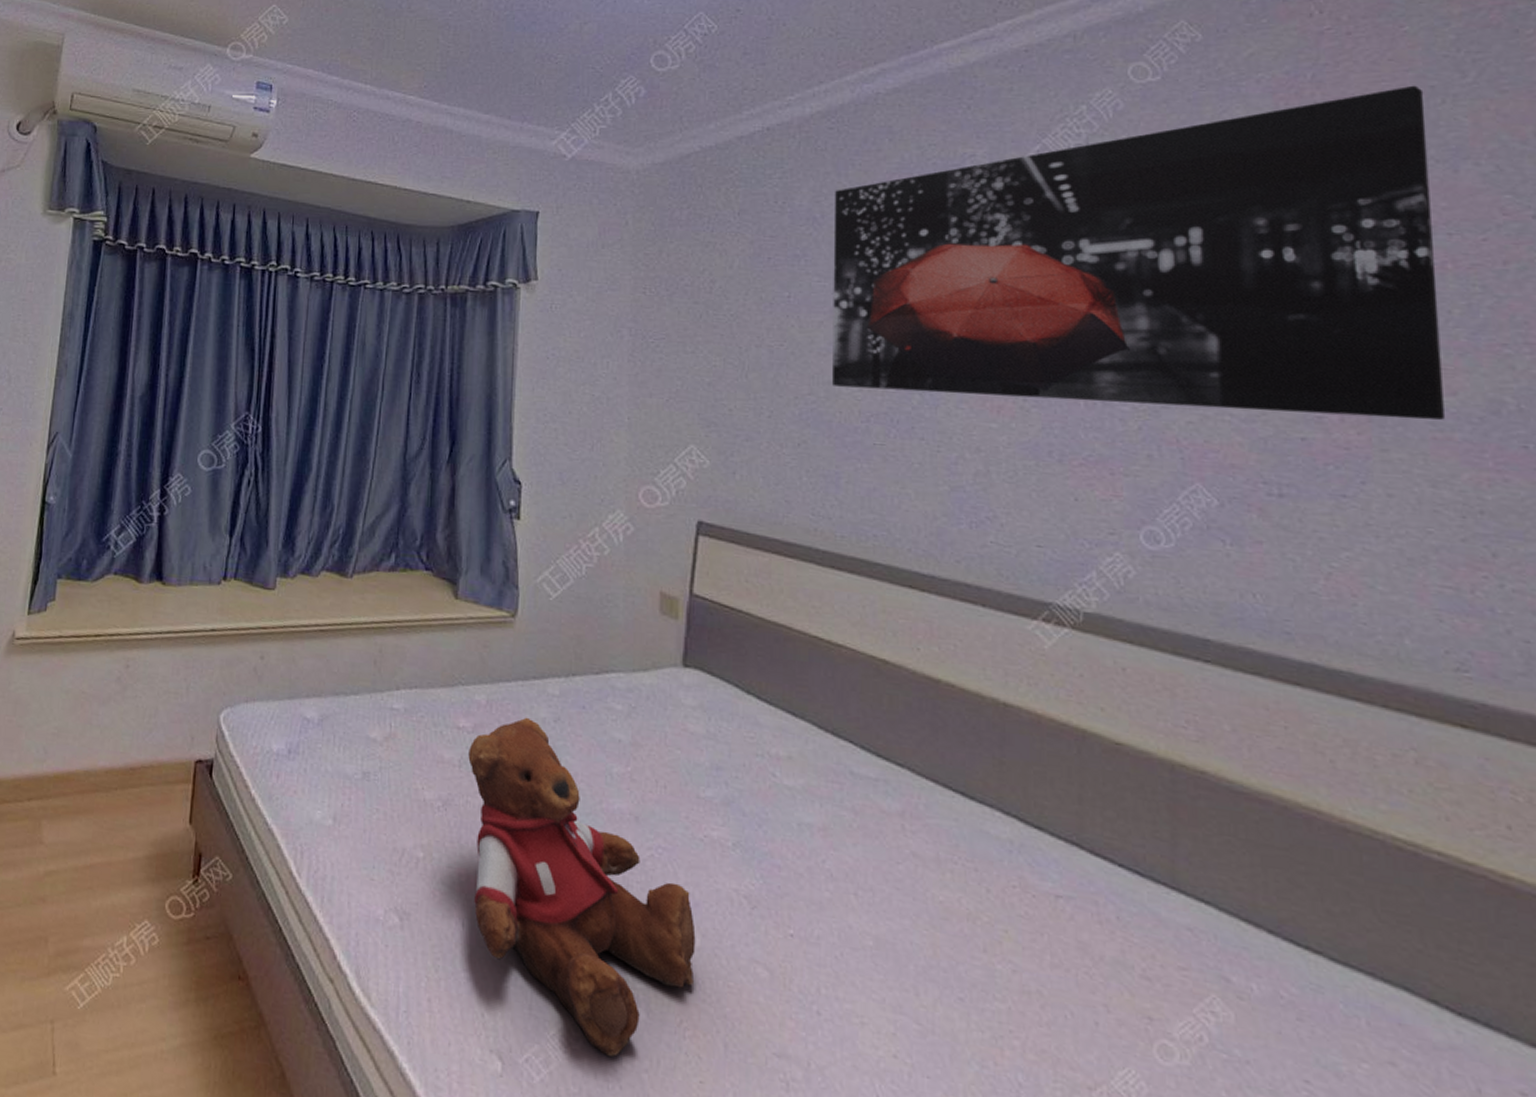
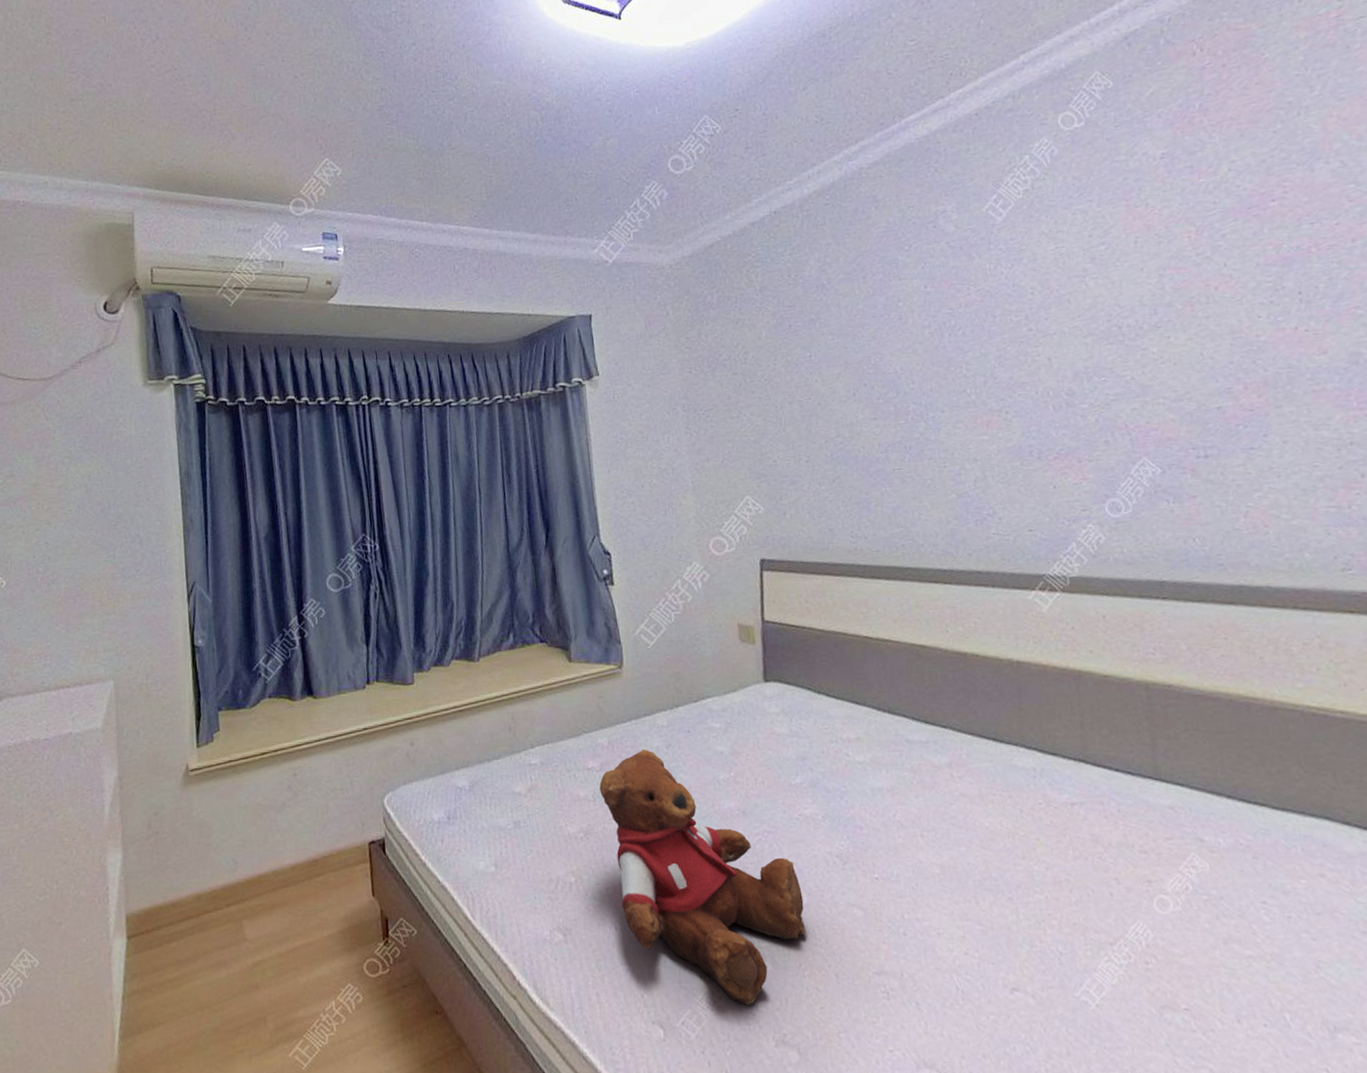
wall art: present [832,85,1445,420] -> none [837,103,1320,426]

